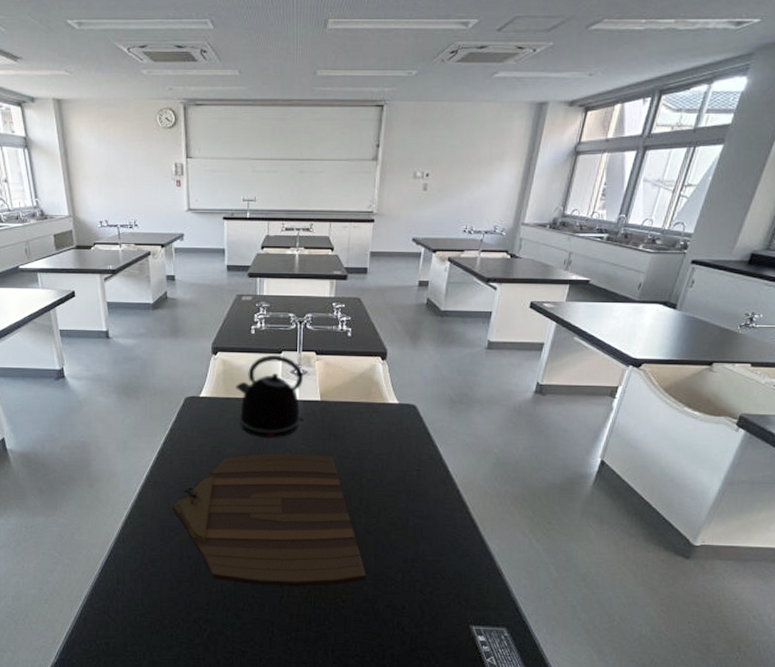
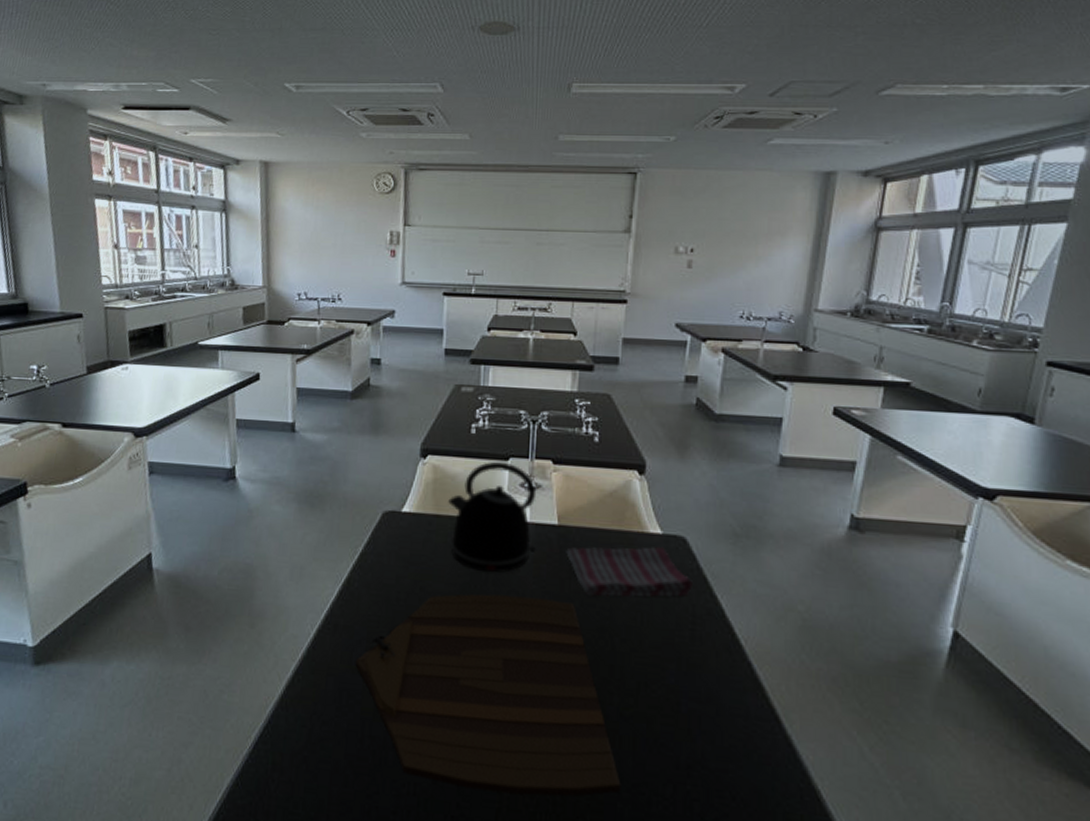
dish towel: none [327,412,421,451] -> present [566,546,694,598]

